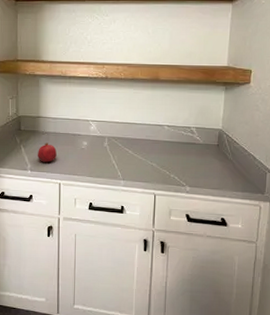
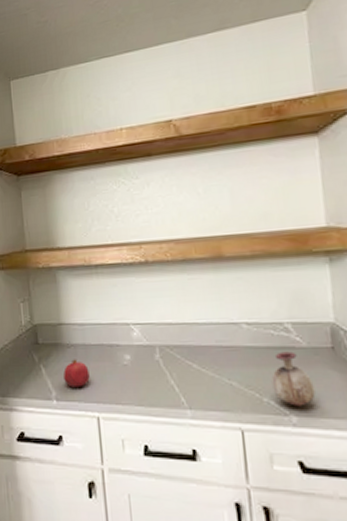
vase: none [178,146,203,181] -> present [271,351,316,406]

